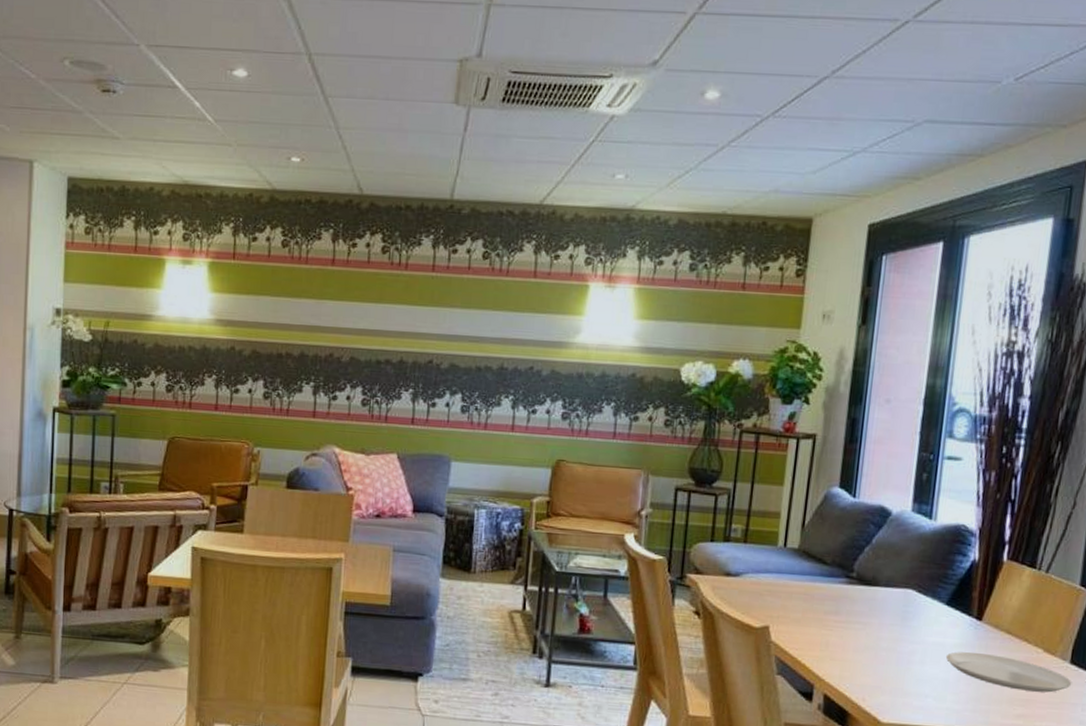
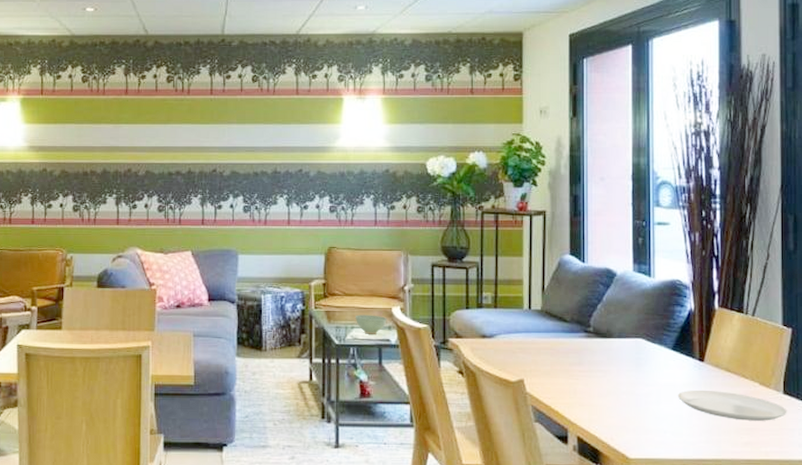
bowl: none [580,539,618,563] -> present [355,315,387,334]

